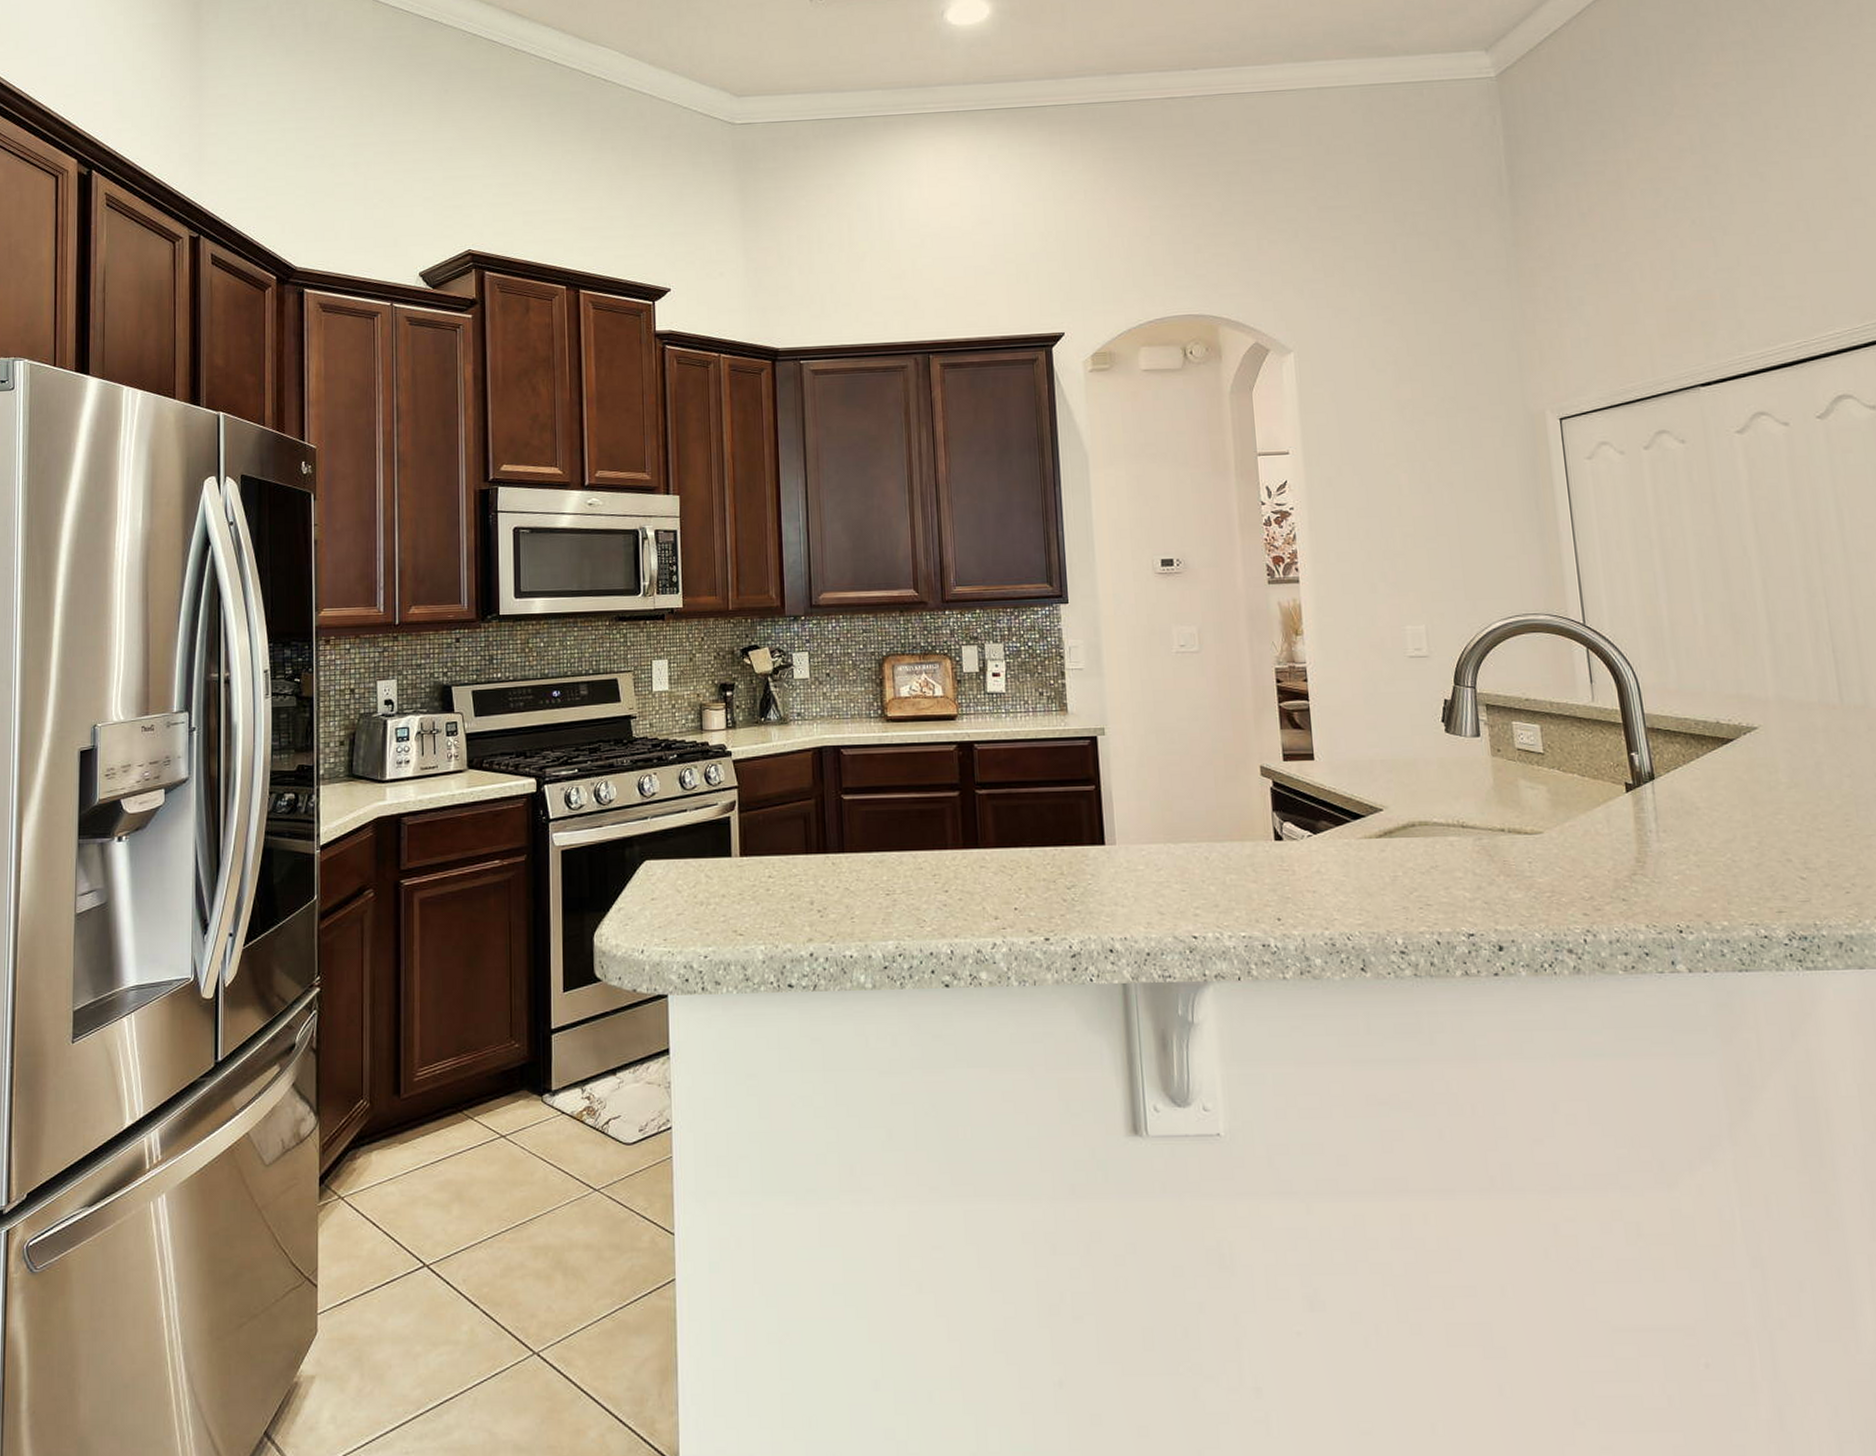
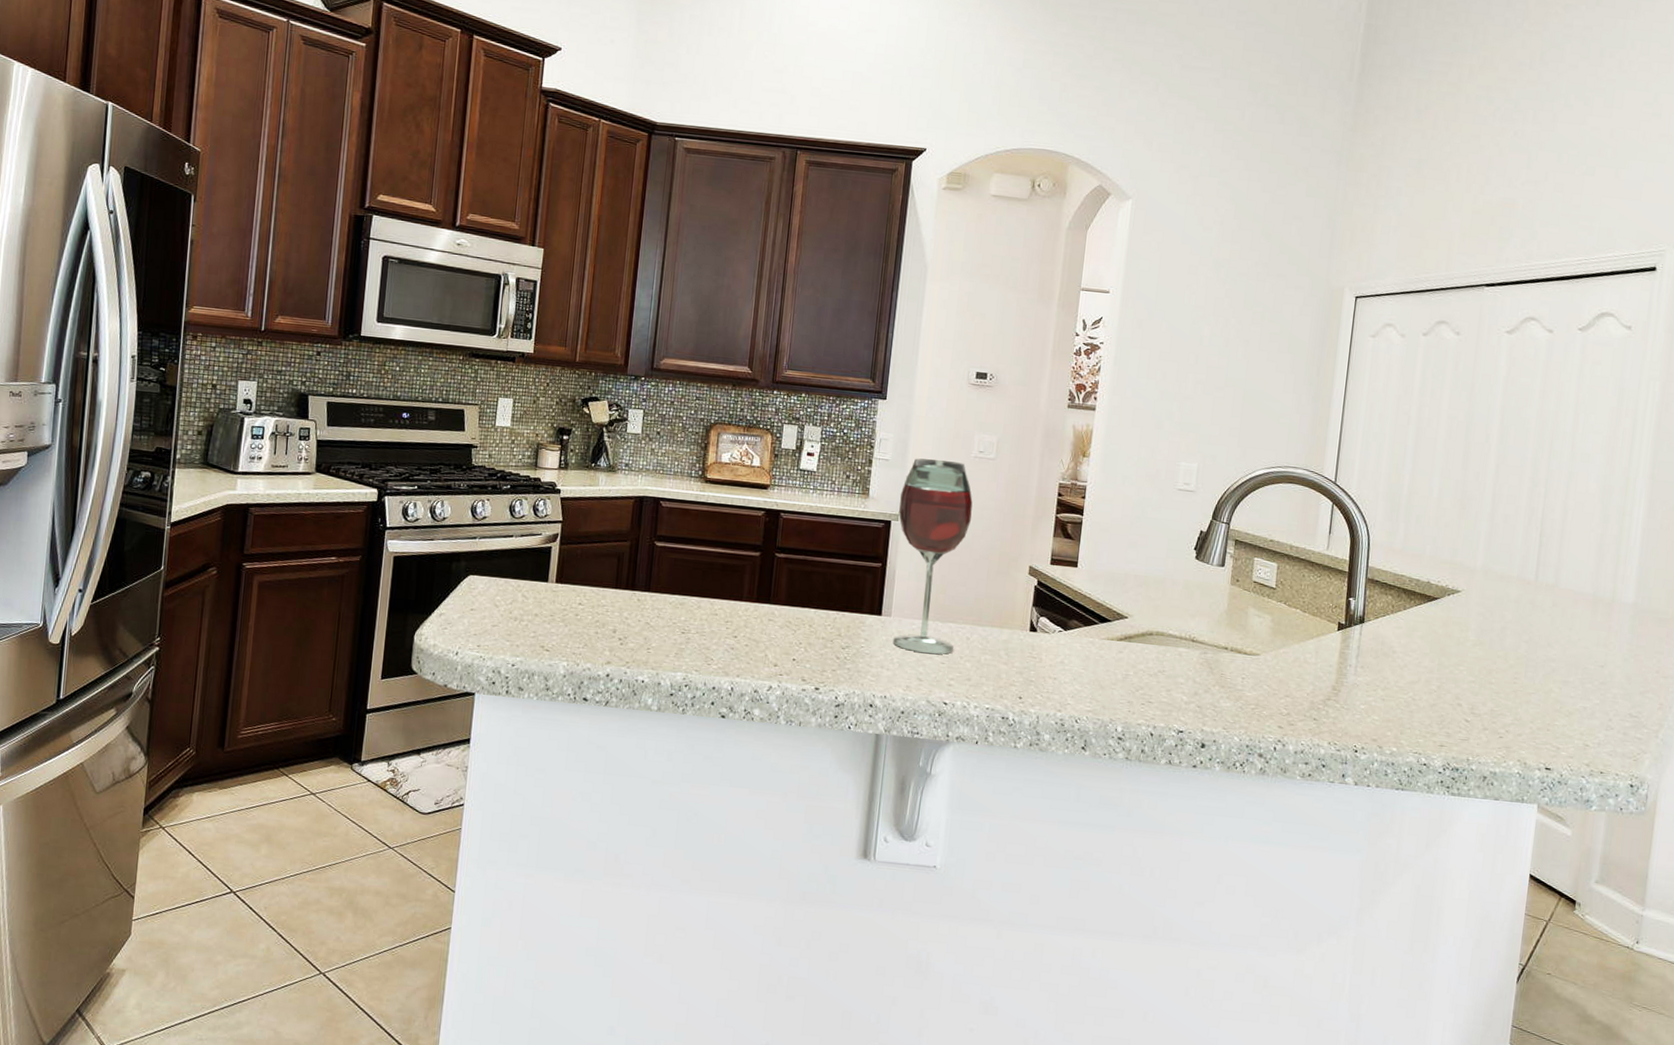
wineglass: none [1102,661,1193,882] -> present [893,458,973,655]

